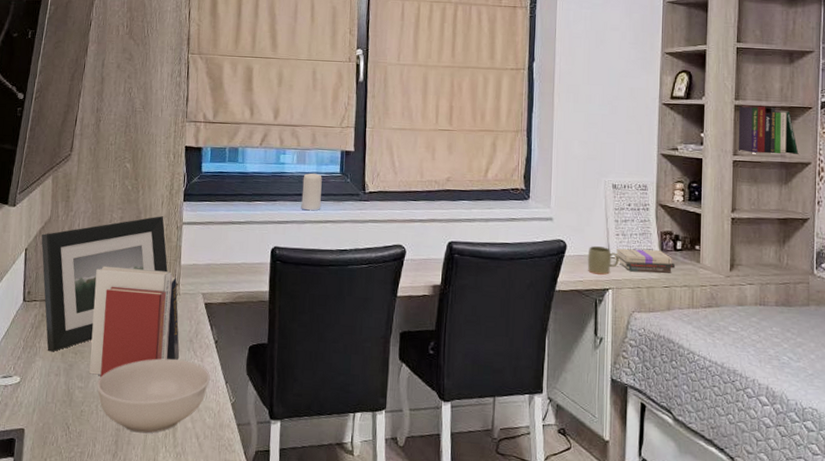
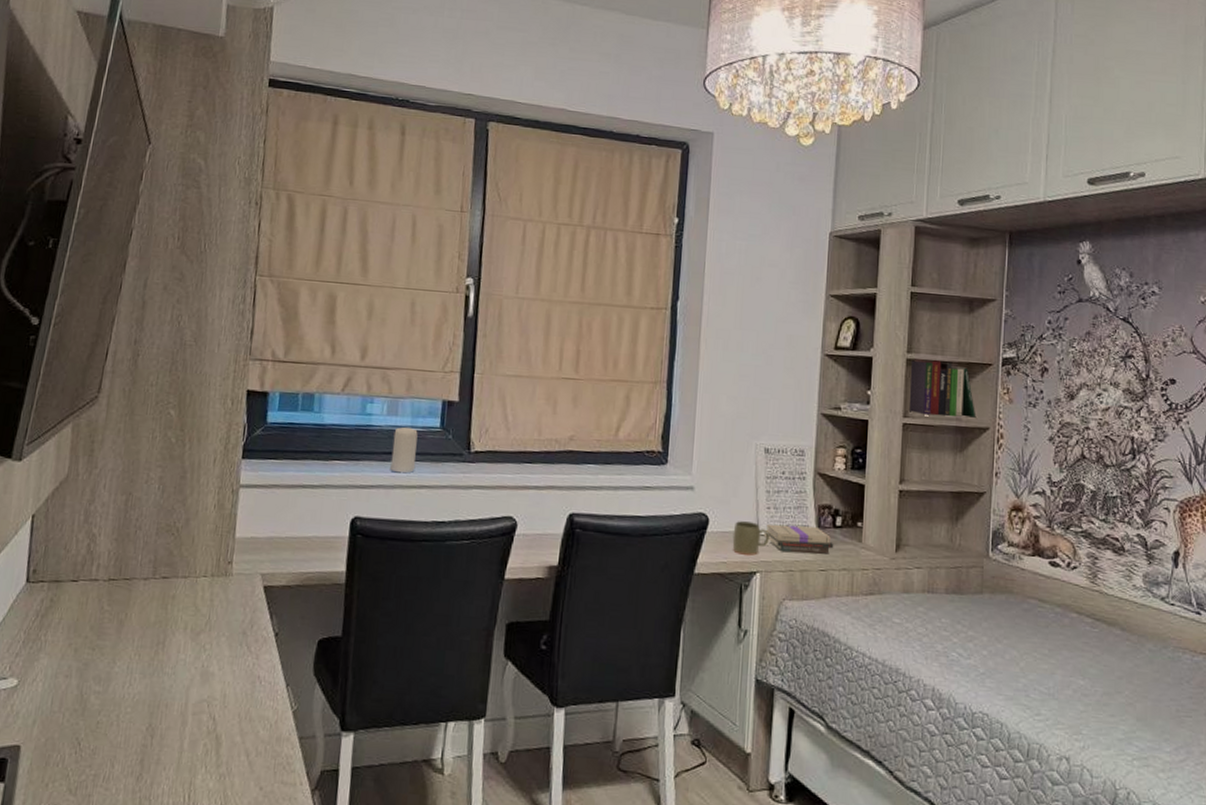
picture frame: present [41,216,168,351] -> none [54,476,219,646]
books: present [89,265,180,378] -> none [110,538,230,680]
bowl: present [97,358,210,434] -> none [119,655,267,750]

